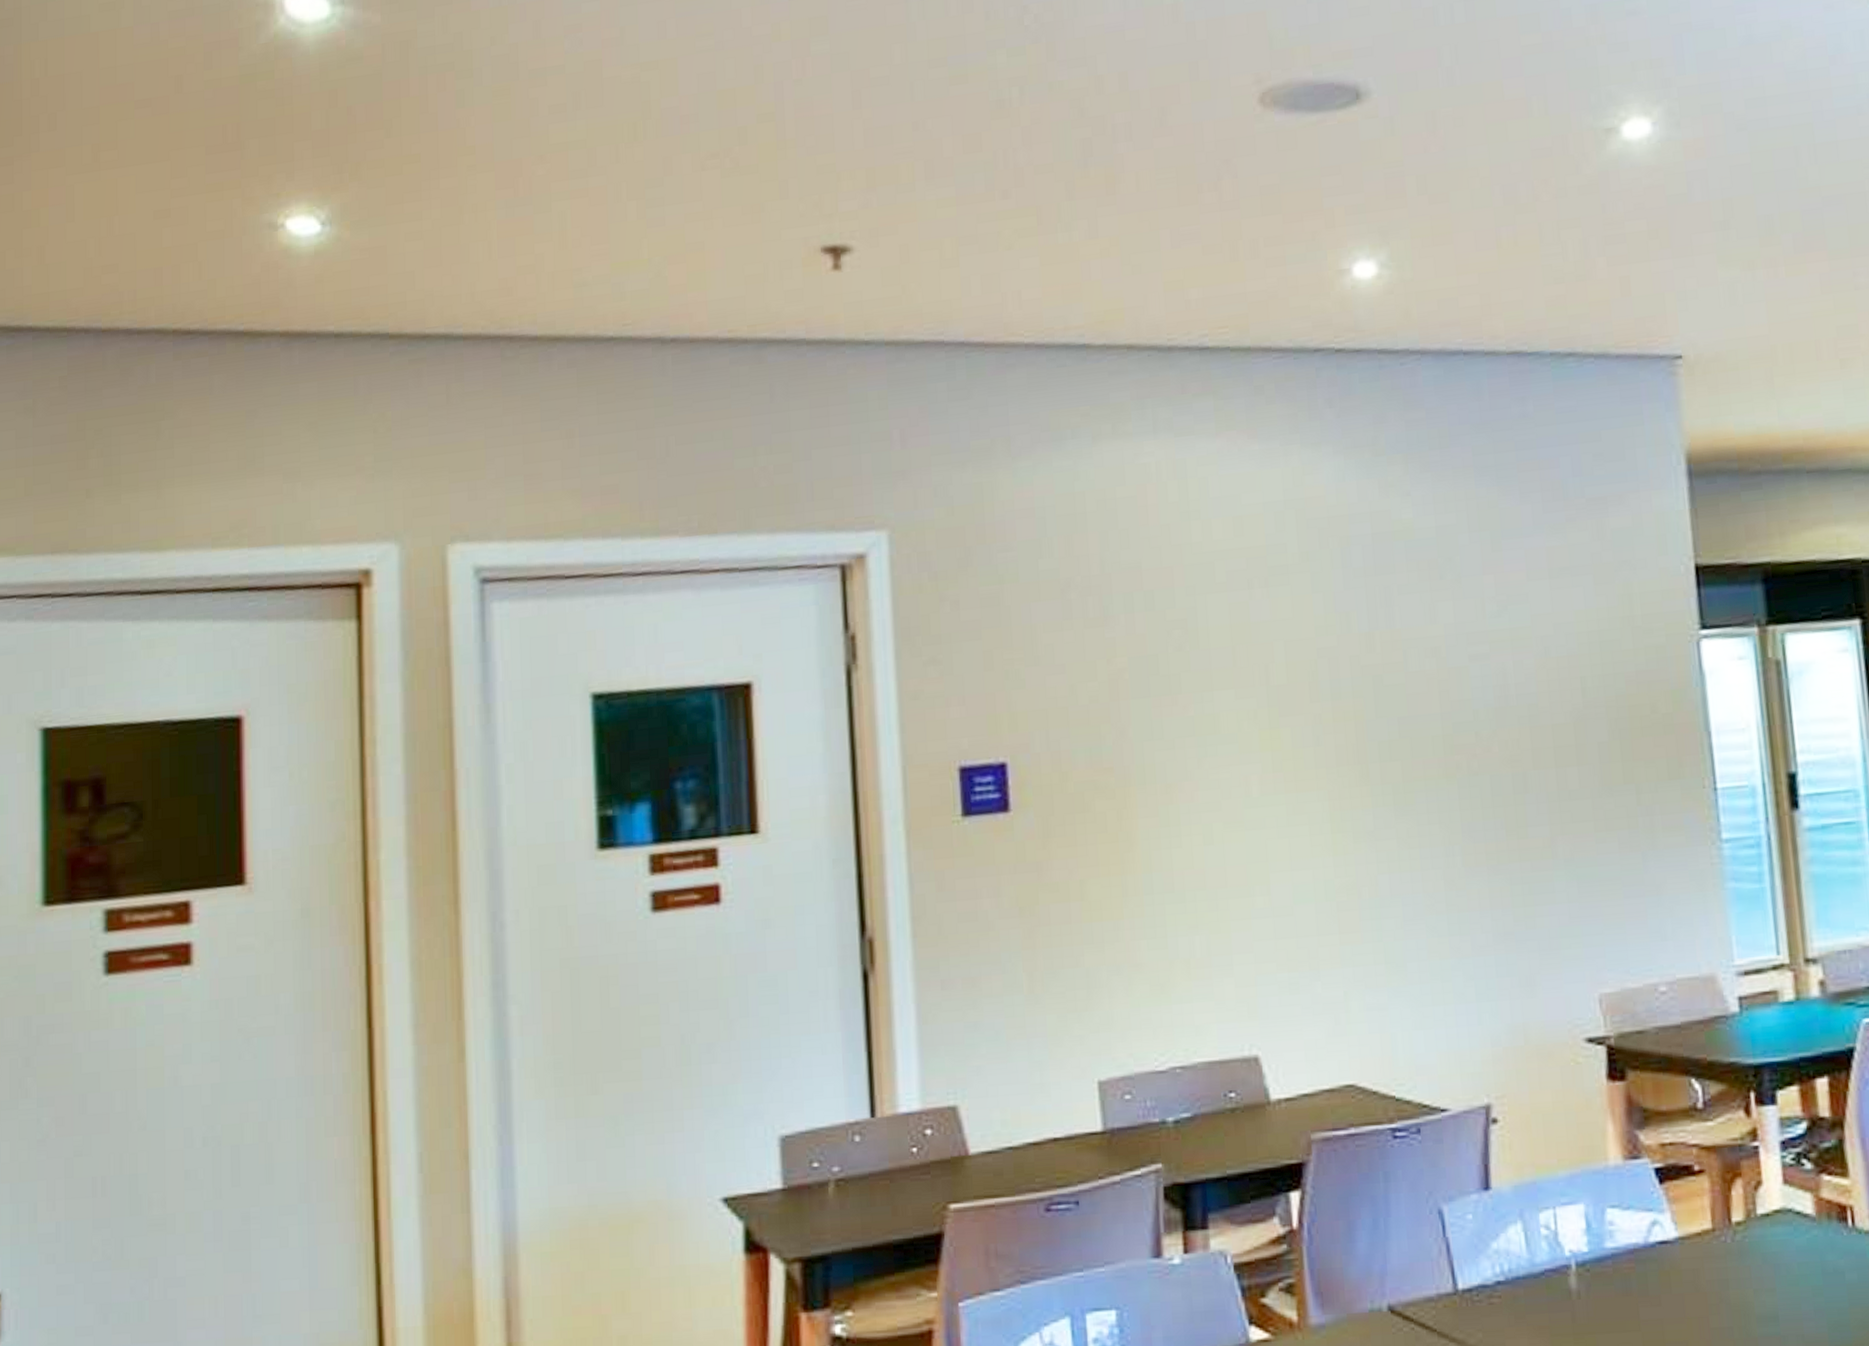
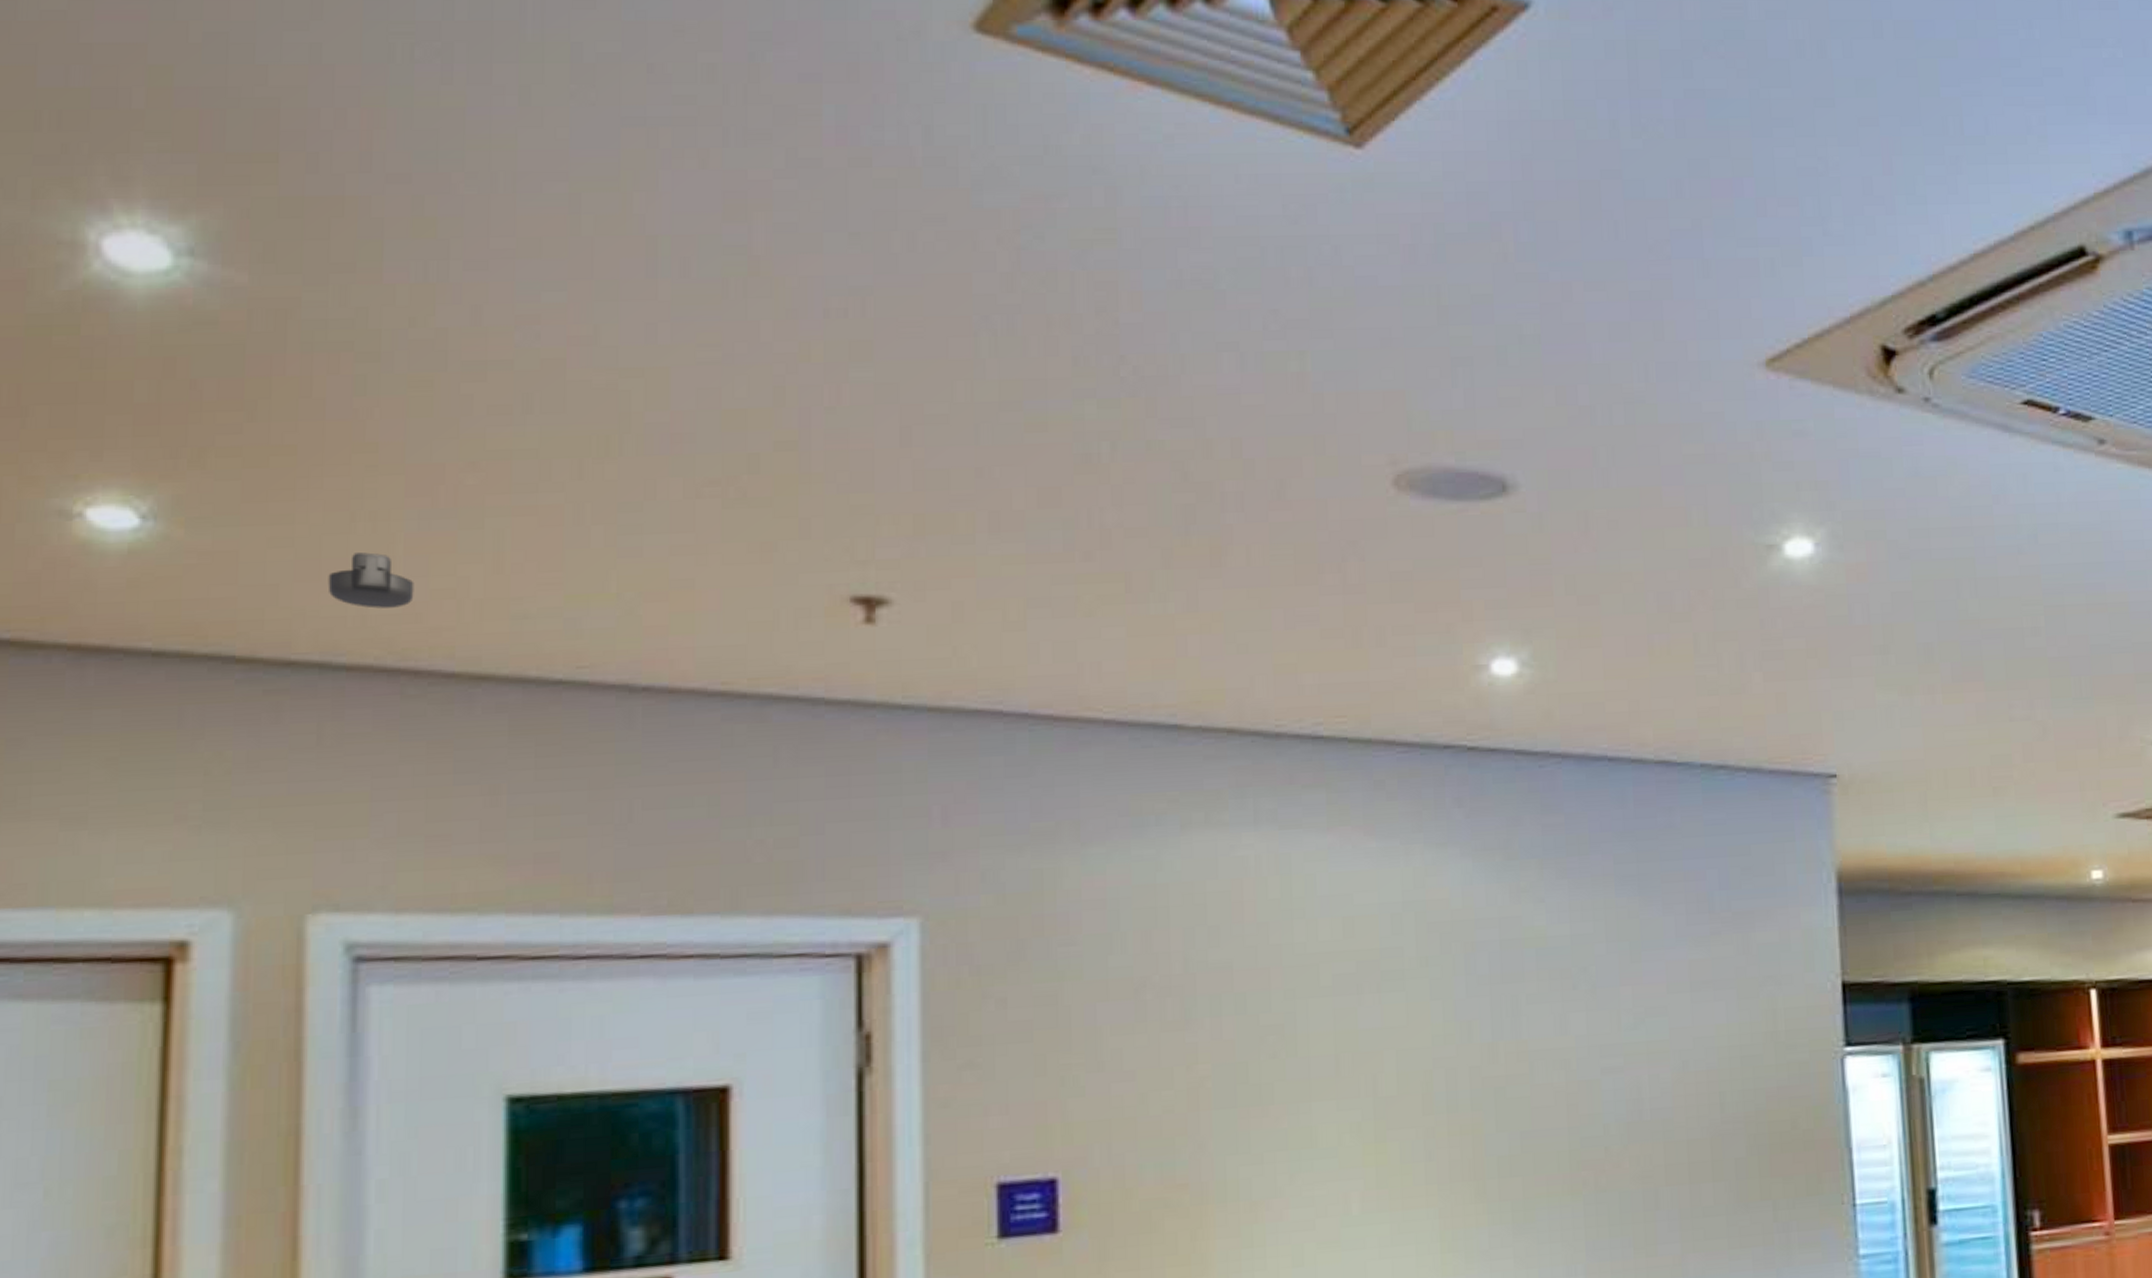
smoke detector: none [447,239,506,286] -> present [327,552,414,609]

